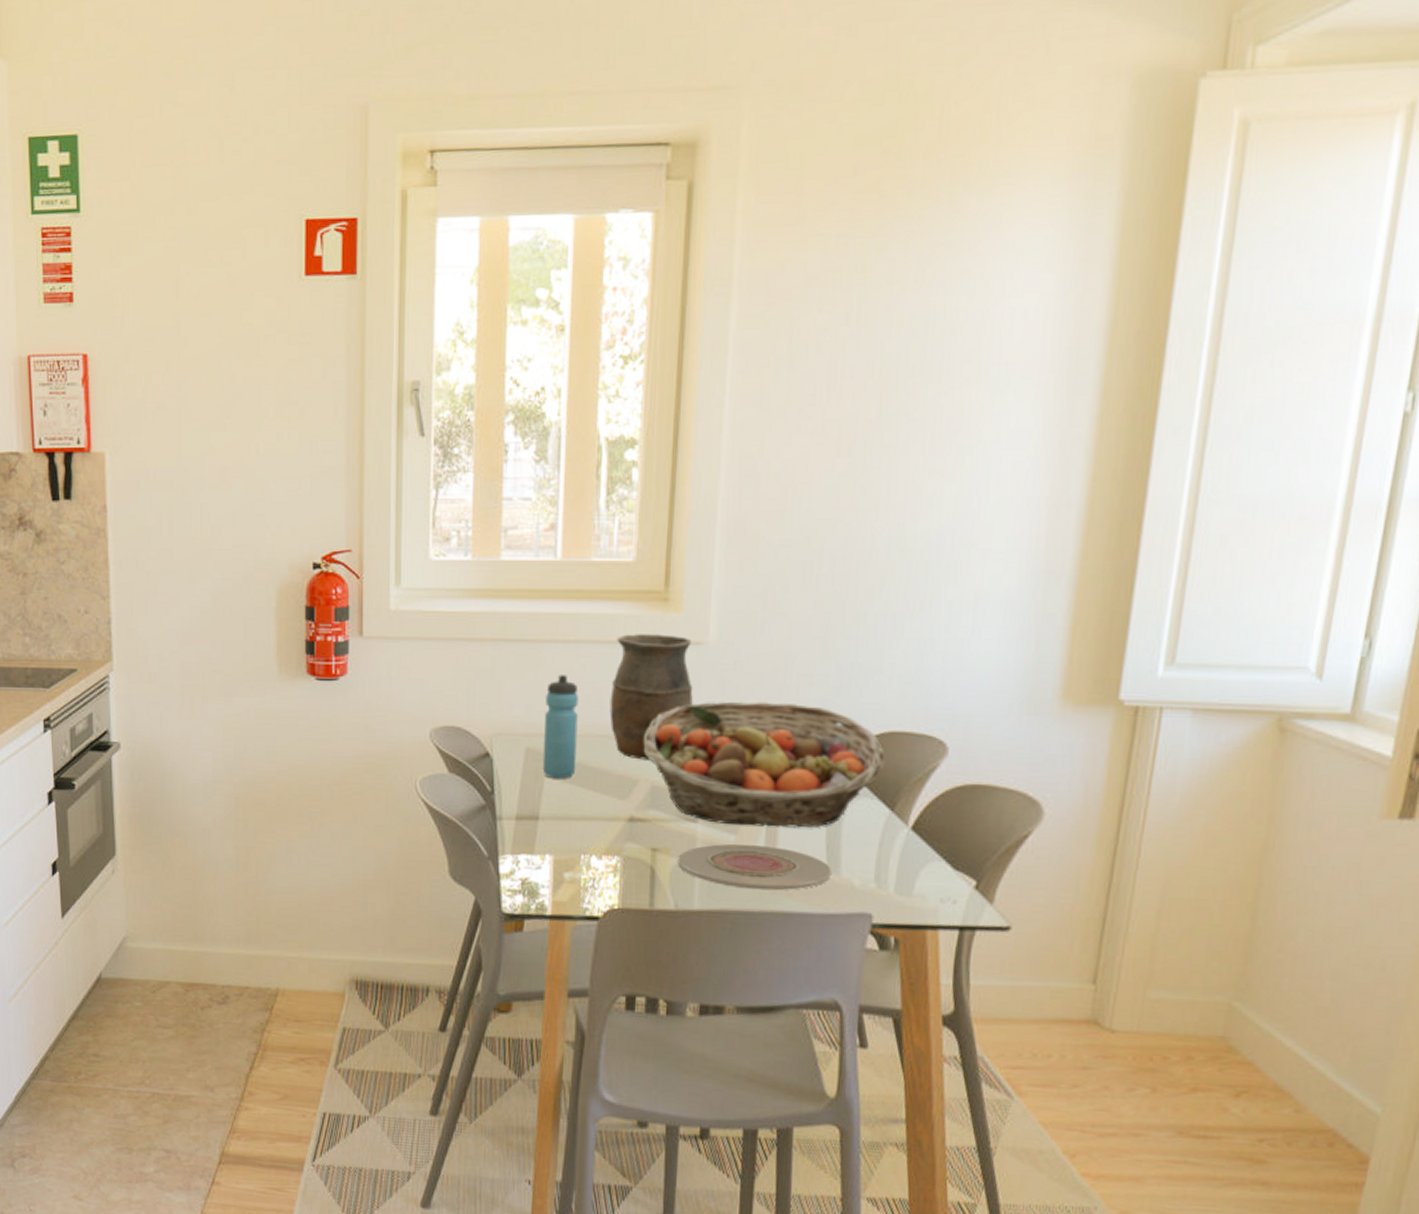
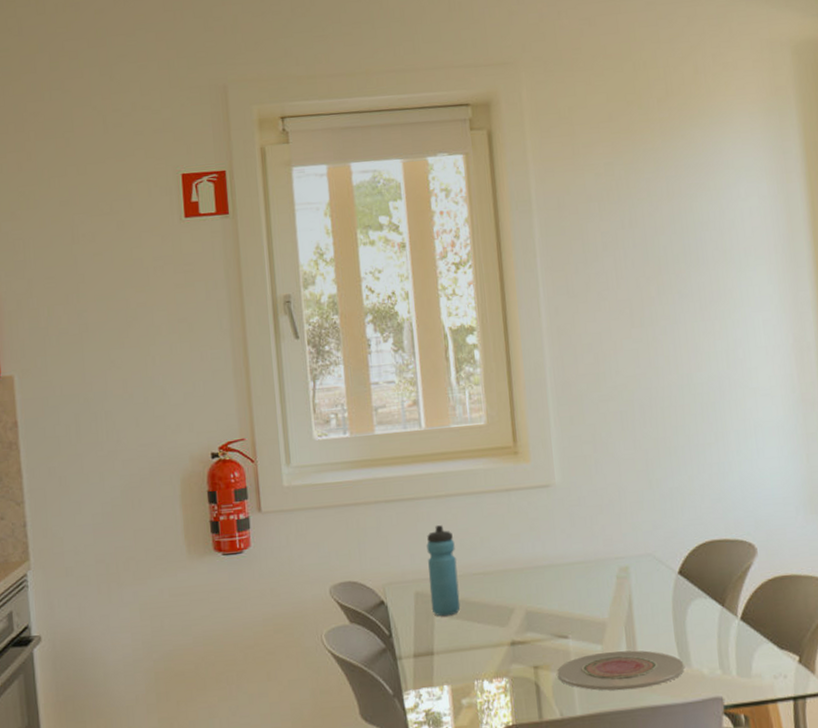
vase: present [609,634,693,760] -> none [480,481,550,590]
fruit basket: present [643,701,886,828] -> none [513,527,711,637]

